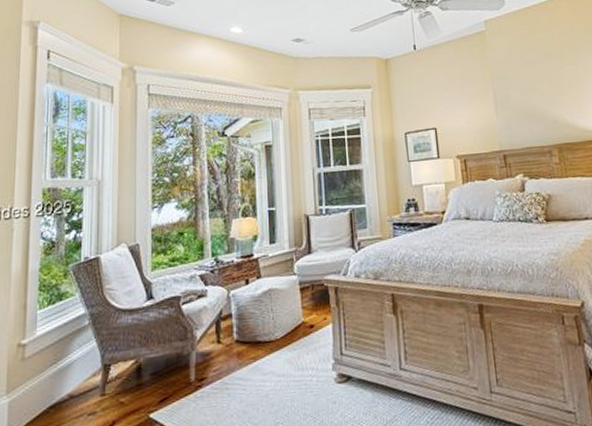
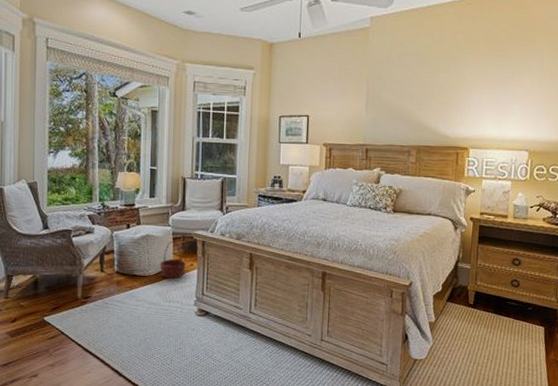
basket: none [287,292,318,340] -> present [159,241,186,278]

